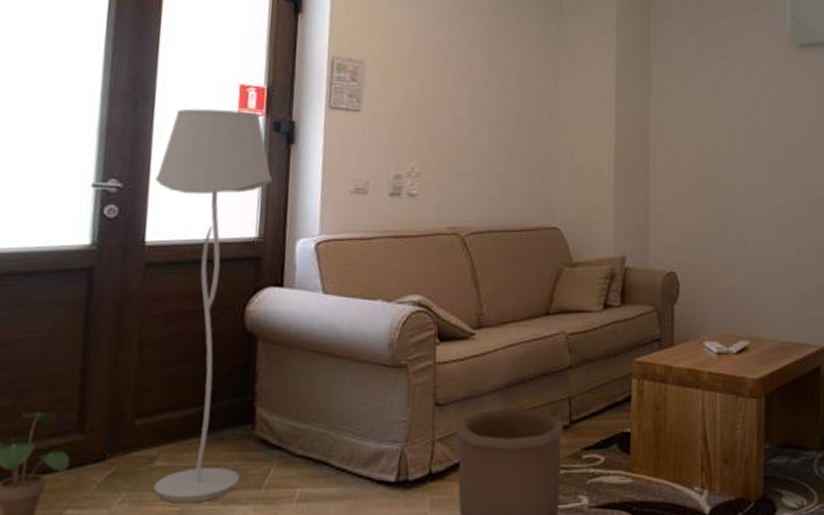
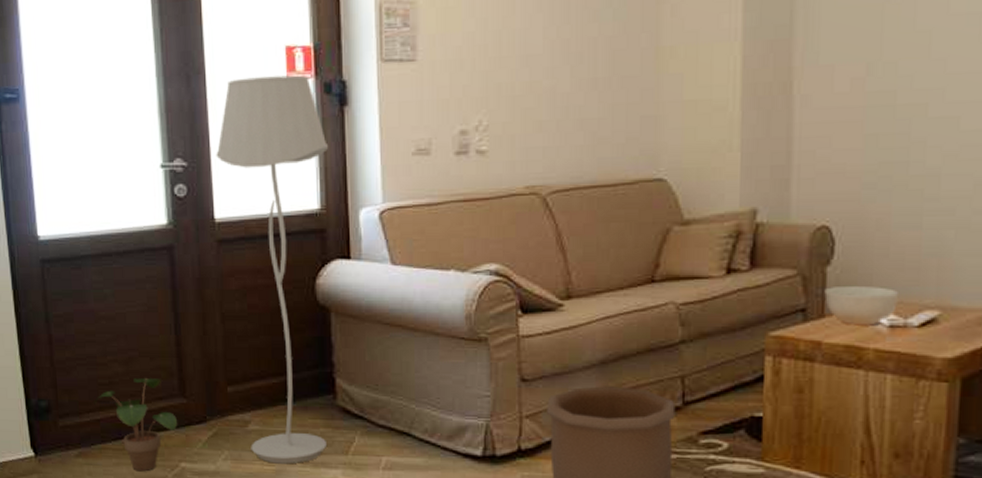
bowl: none [673,320,723,353] -> present [824,285,900,326]

